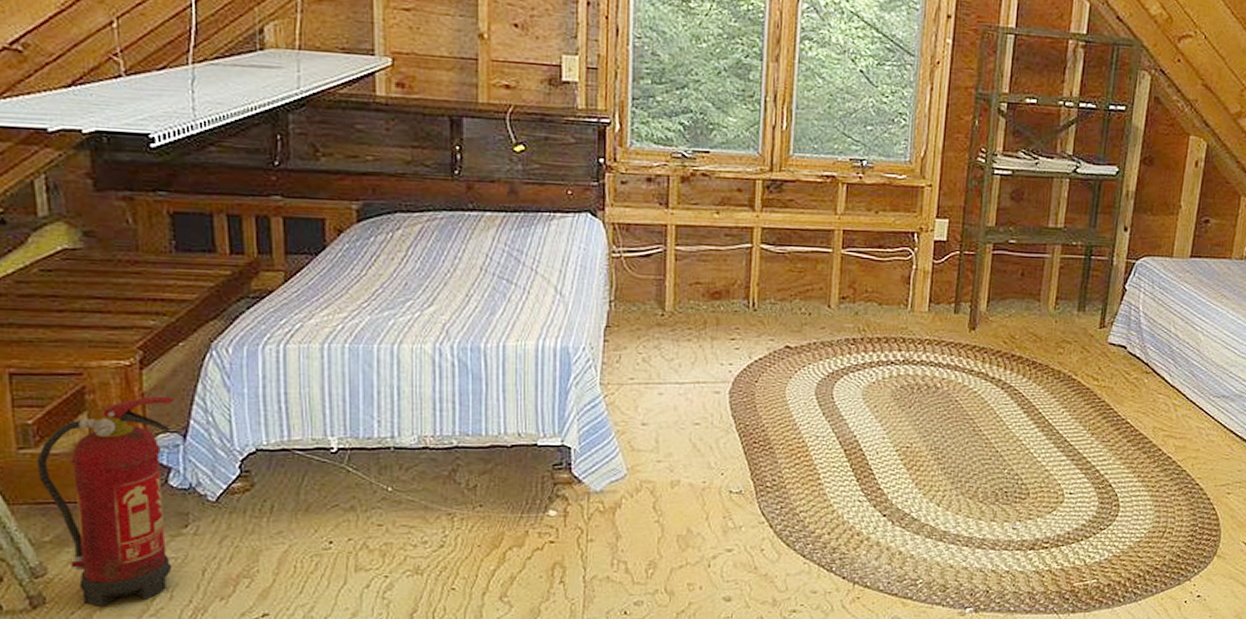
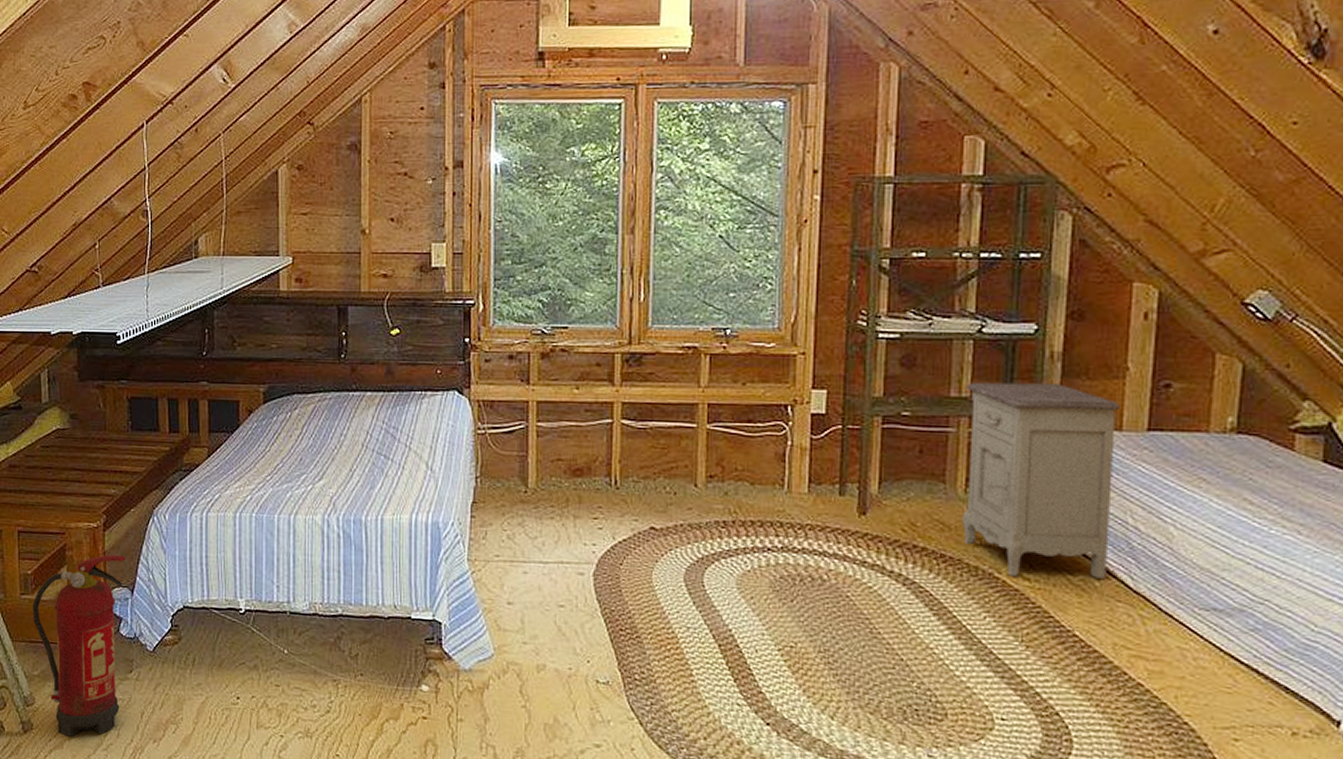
nightstand: none [1051,215,1173,377] -> present [962,382,1120,579]

